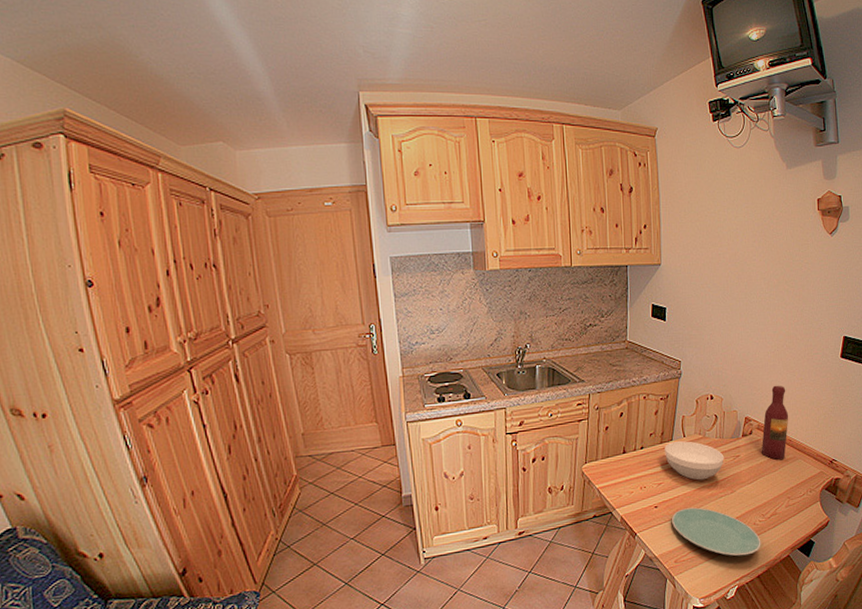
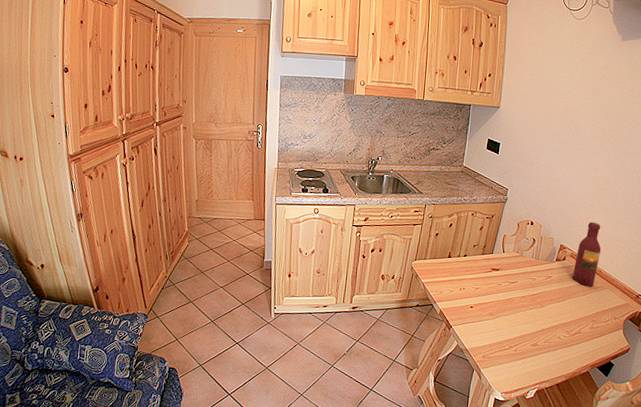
bowl: present [665,441,724,480] -> none [485,255,538,292]
plate: present [672,507,761,557] -> none [484,313,564,364]

